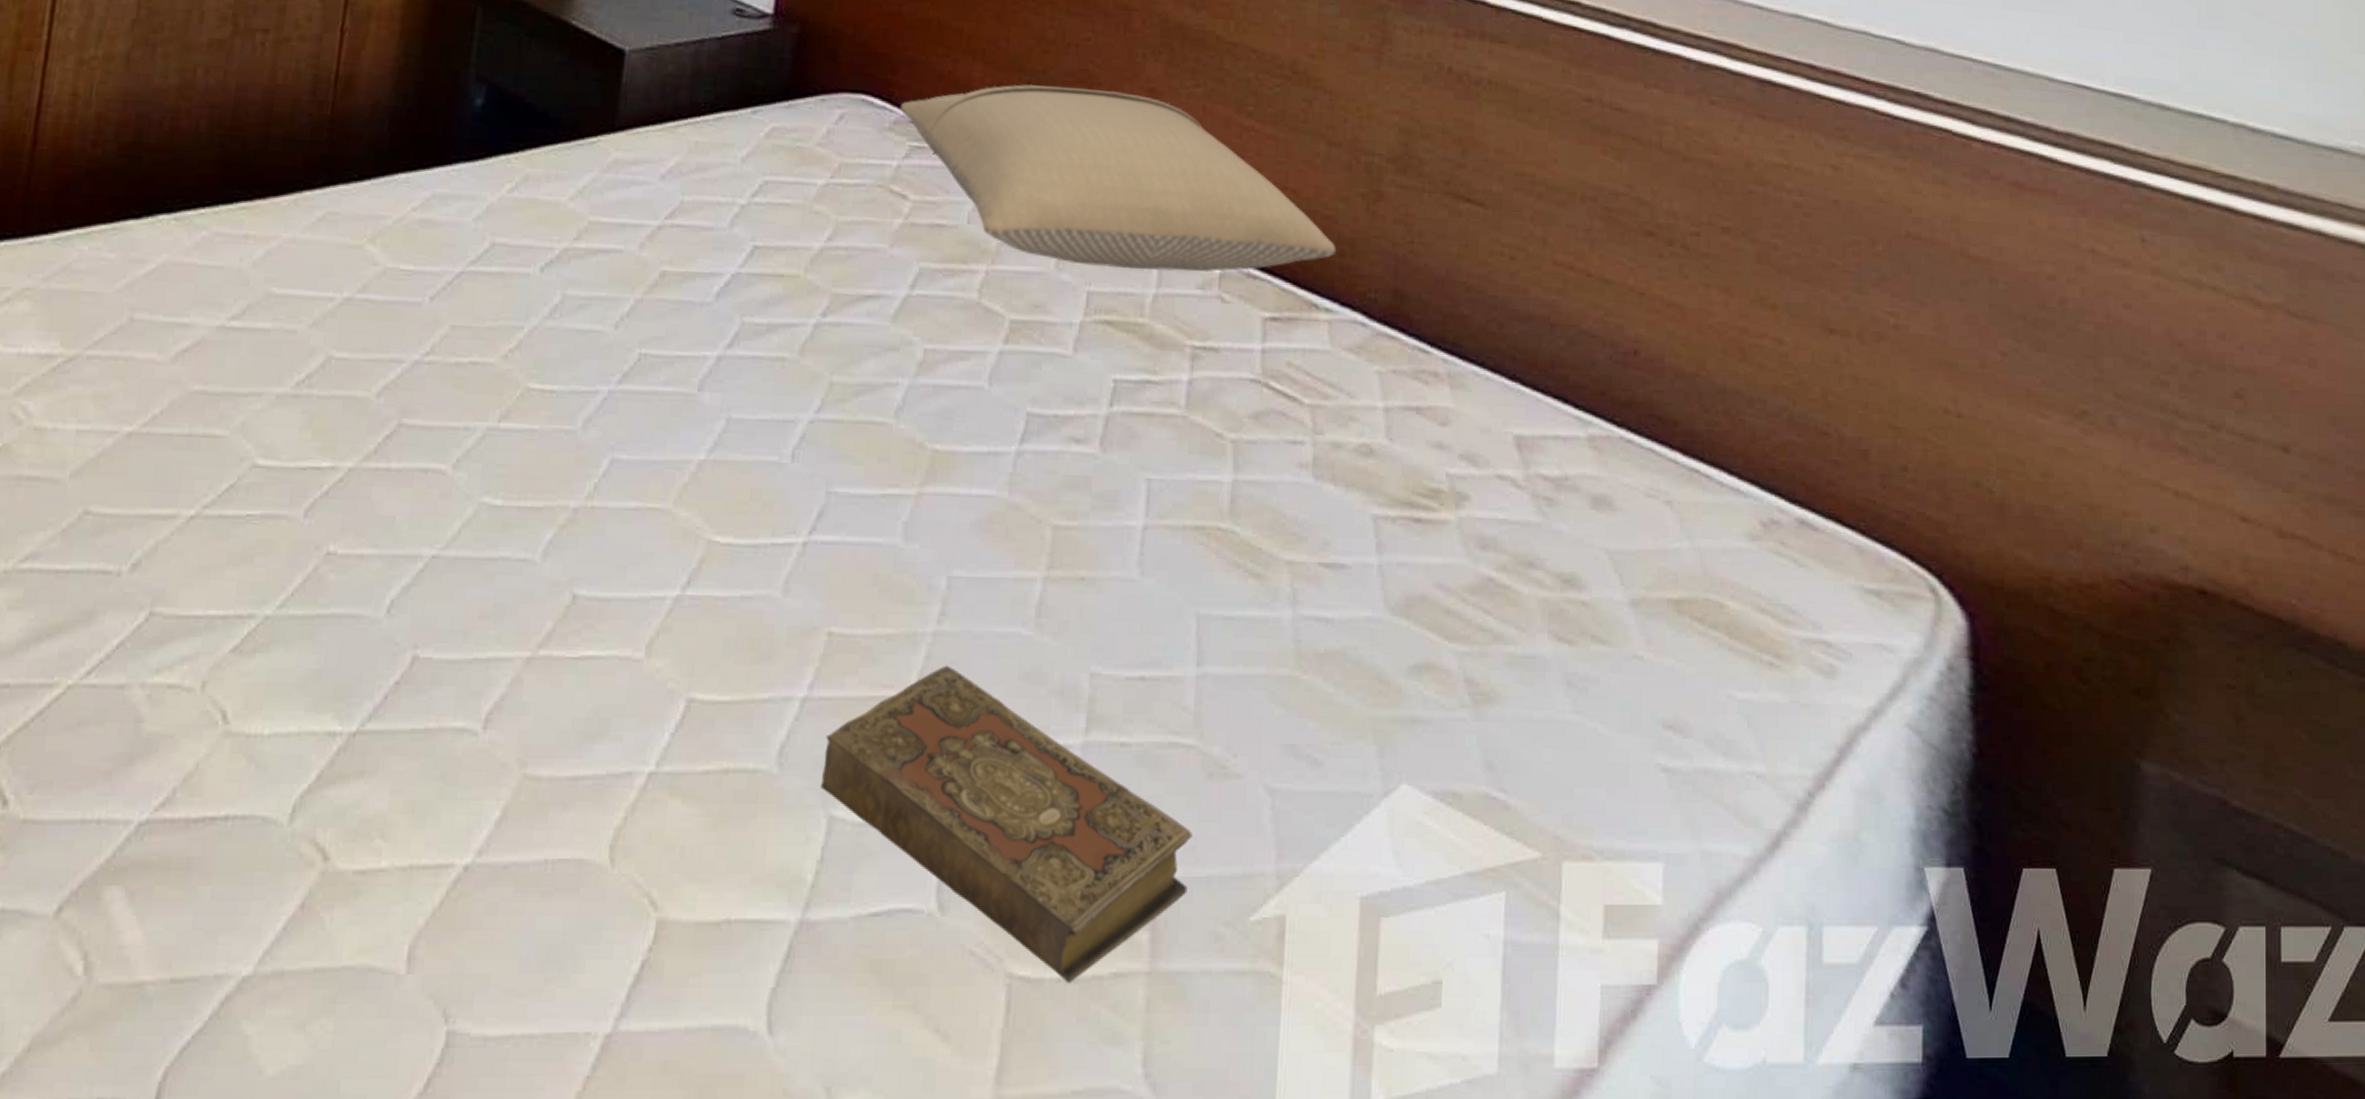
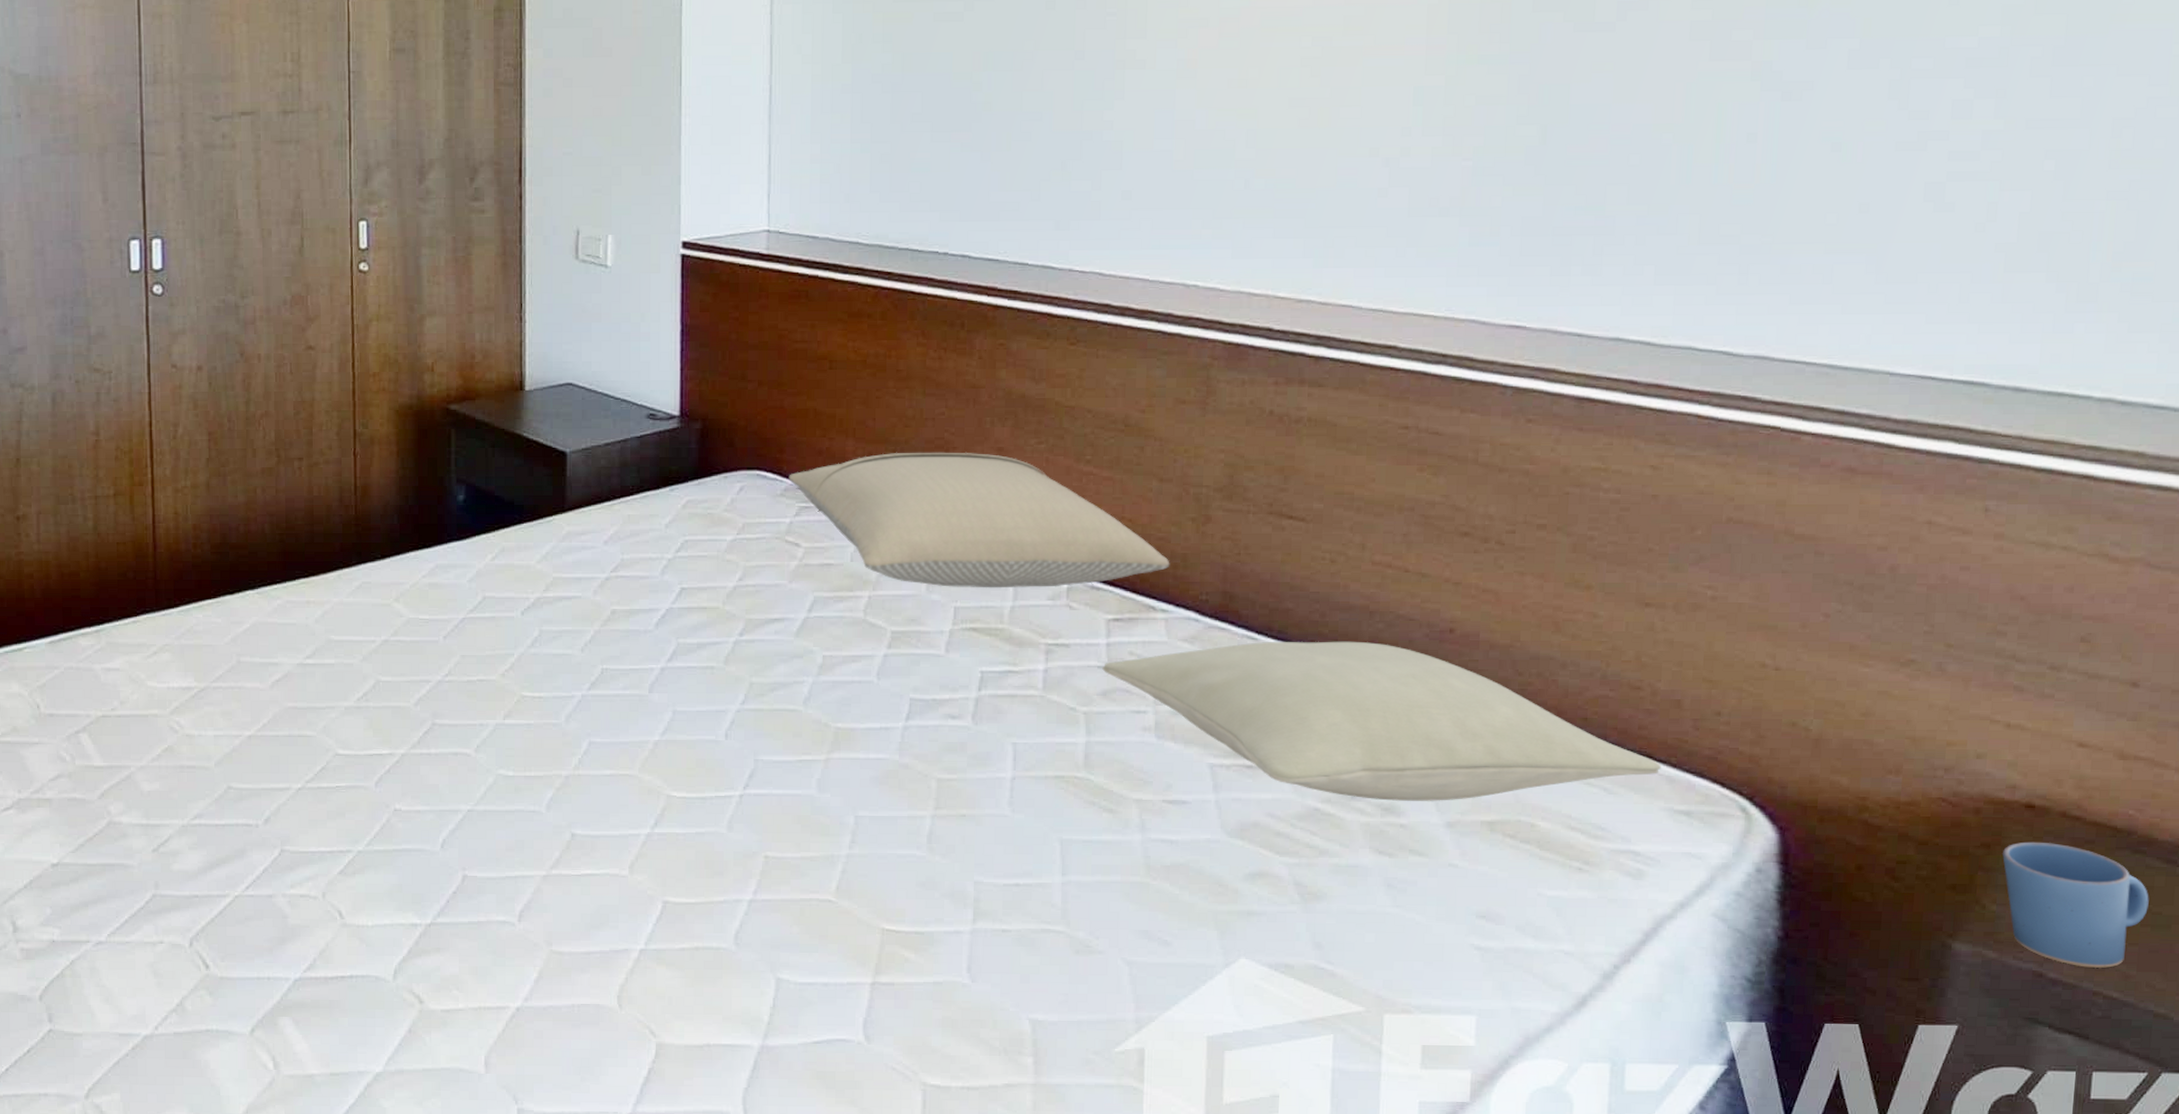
book: present [820,665,1193,983] -> none [768,877,1065,1089]
pillow: none [1255,356,1850,572] -> present [1102,641,1661,801]
mug: none [2181,635,2317,793] -> present [2003,841,2149,968]

